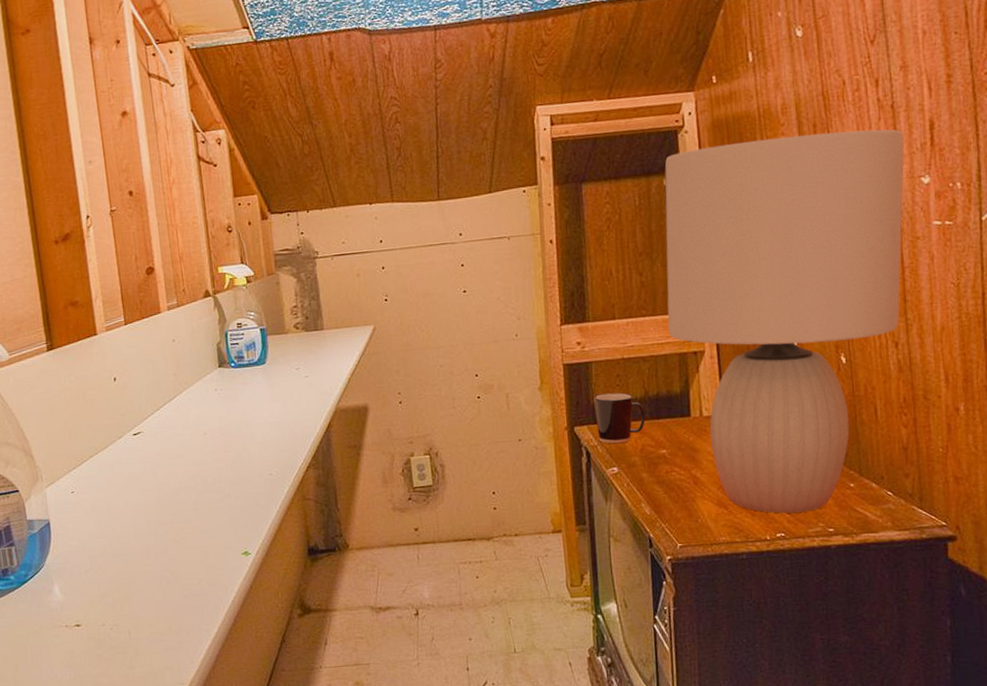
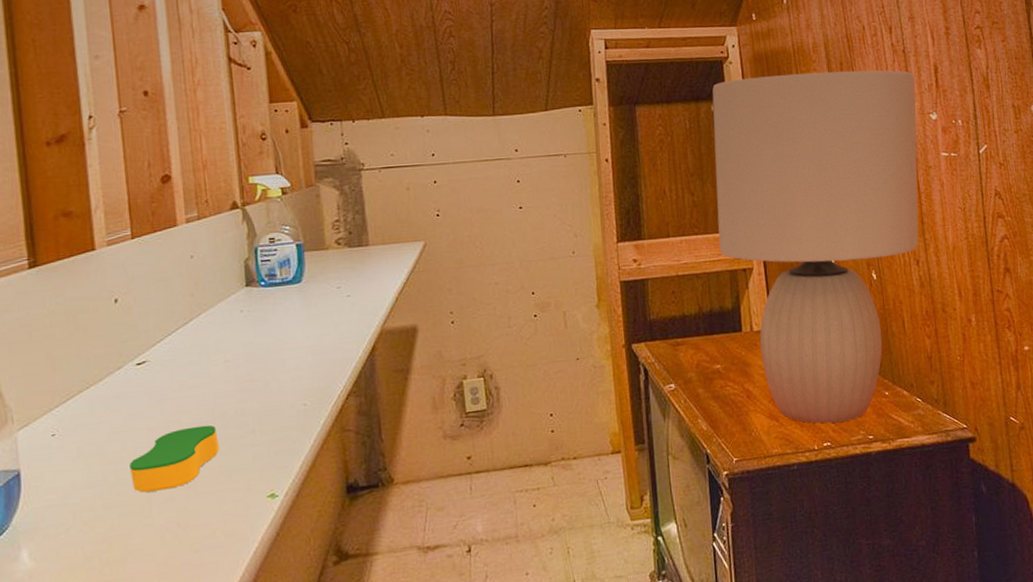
sponge: none [131,489,202,544] -> present [130,425,220,493]
mug: present [594,392,645,444] -> none [650,309,700,361]

